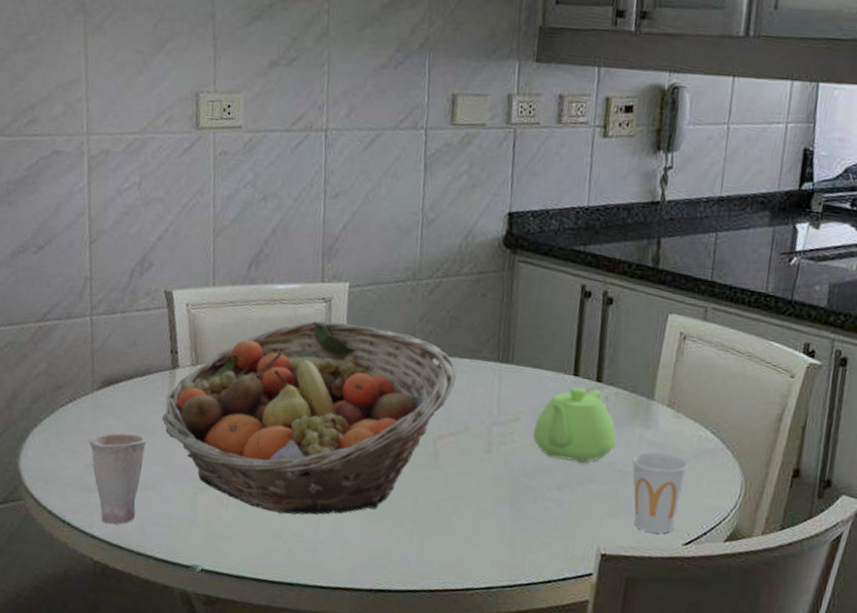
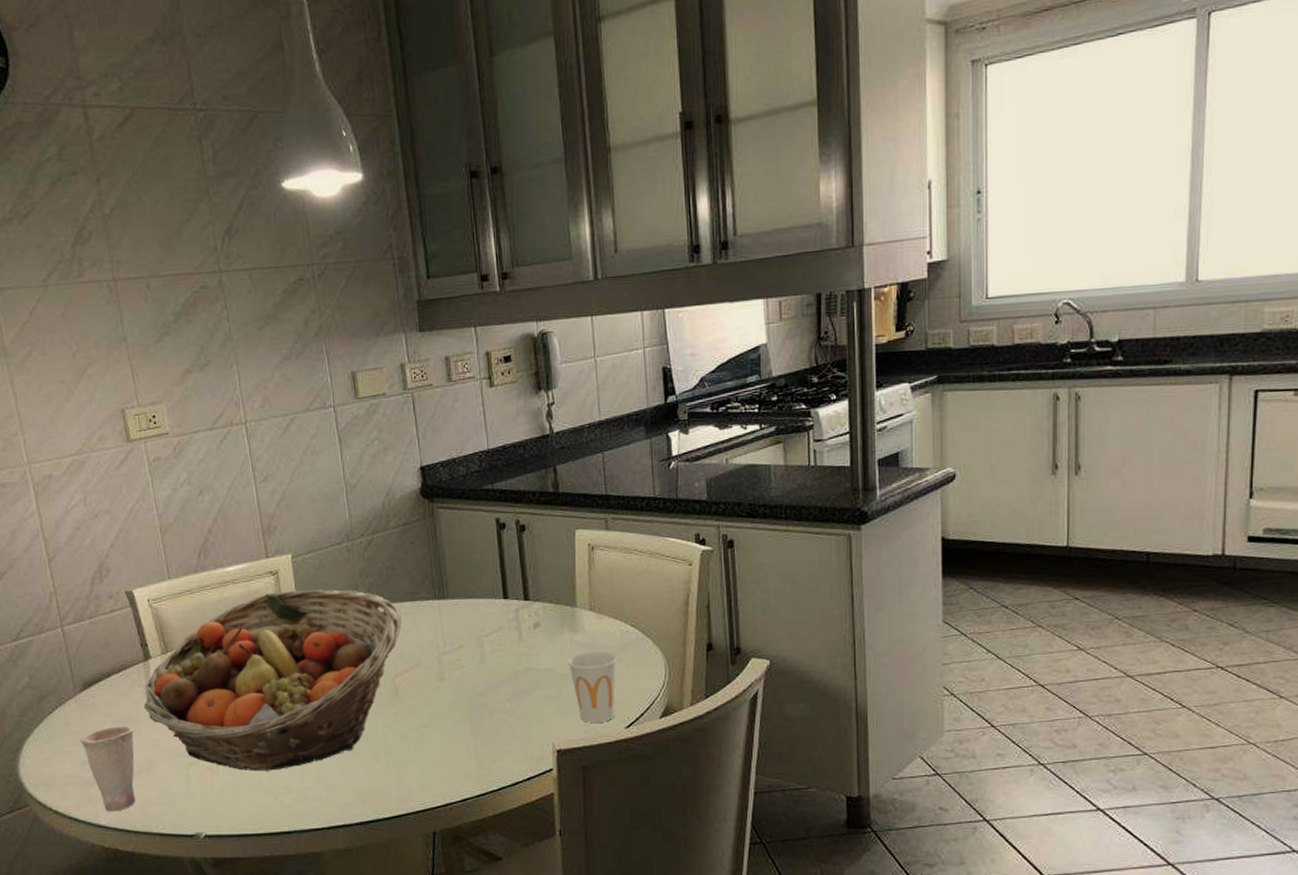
teapot: present [533,386,617,463] -> none [478,607,552,674]

